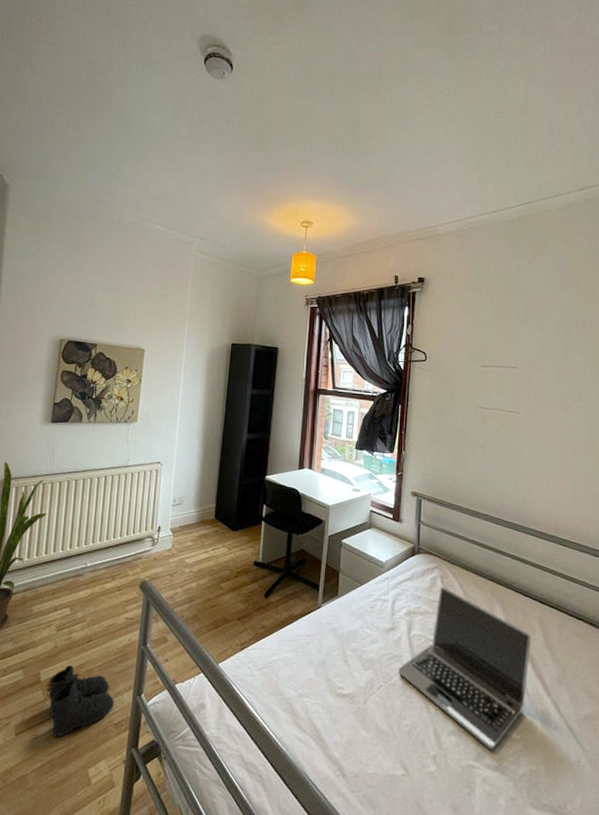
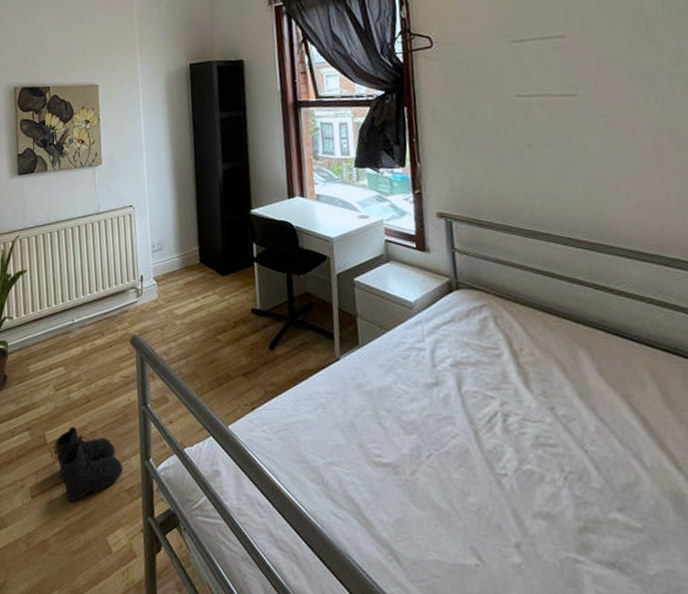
laptop: present [398,586,532,750] -> none [451,329,643,541]

